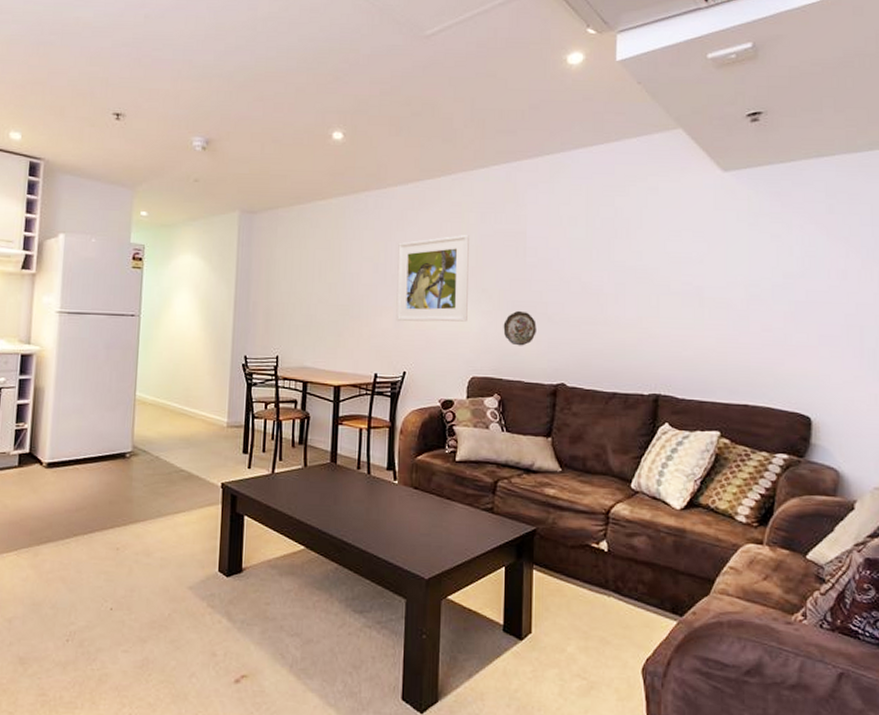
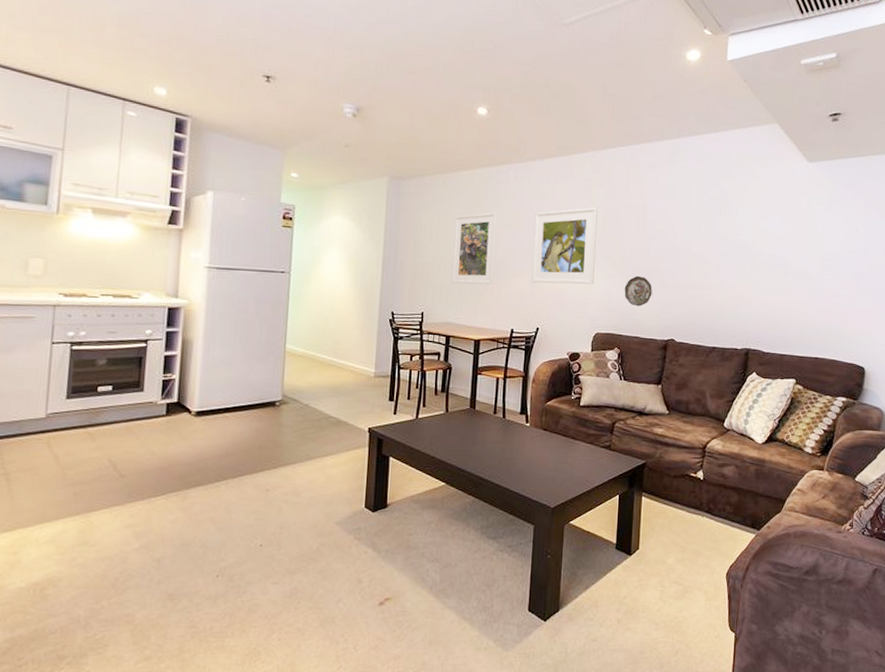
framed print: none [308,244,356,325] -> present [452,212,497,285]

